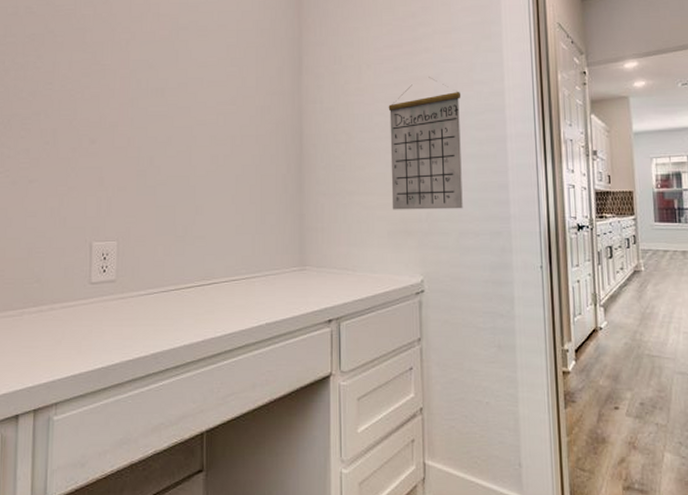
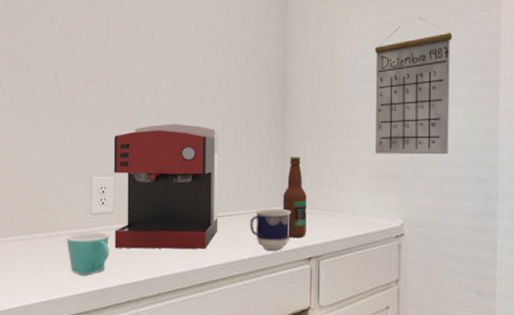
mug: none [60,303,111,353] -> present [66,232,109,275]
coffee maker: none [117,183,233,320] -> present [113,123,219,249]
cup: none [266,270,309,313] -> present [249,209,290,250]
bottle: none [301,215,326,300] -> present [283,157,307,238]

